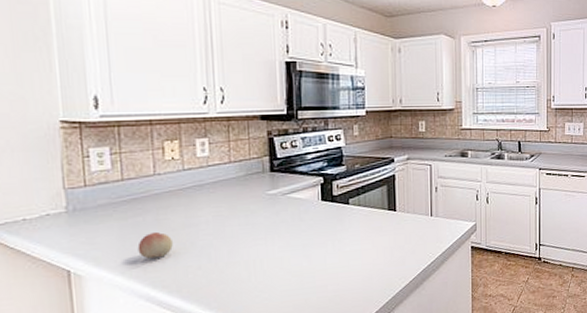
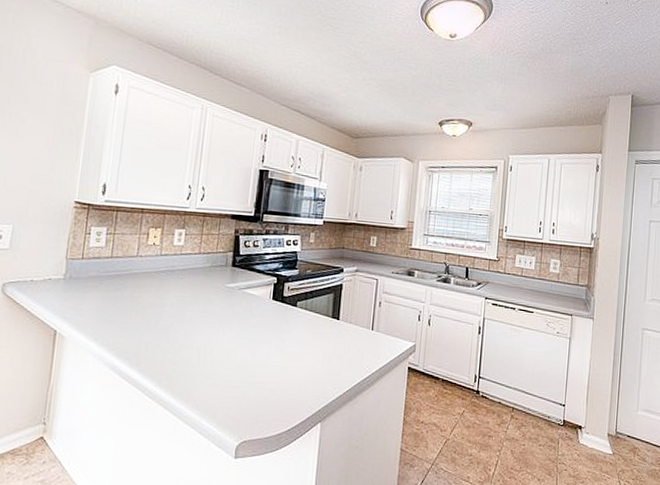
fruit: present [137,231,173,259] -> none [111,306,141,331]

